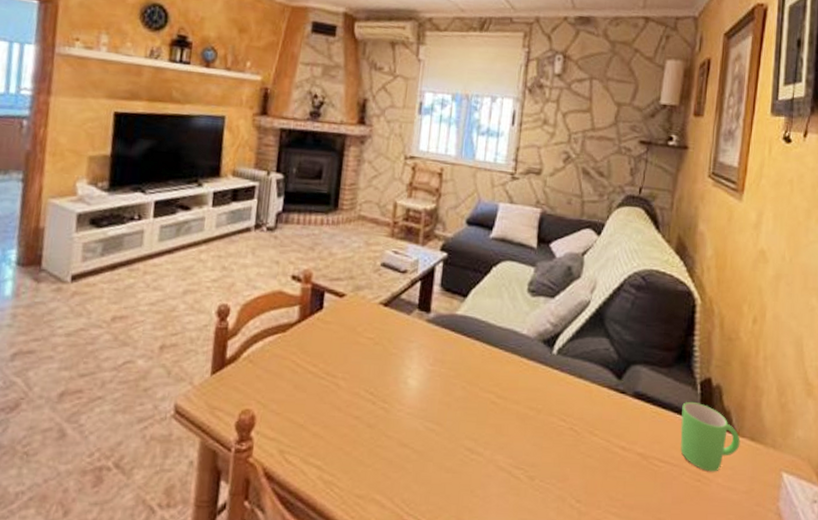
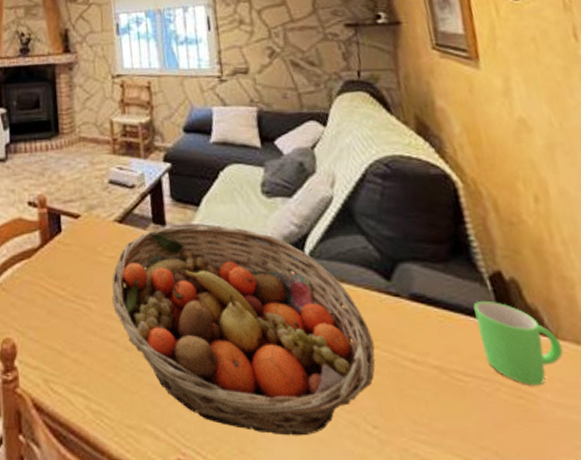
fruit basket: none [363,314,594,507] -> present [112,225,376,436]

